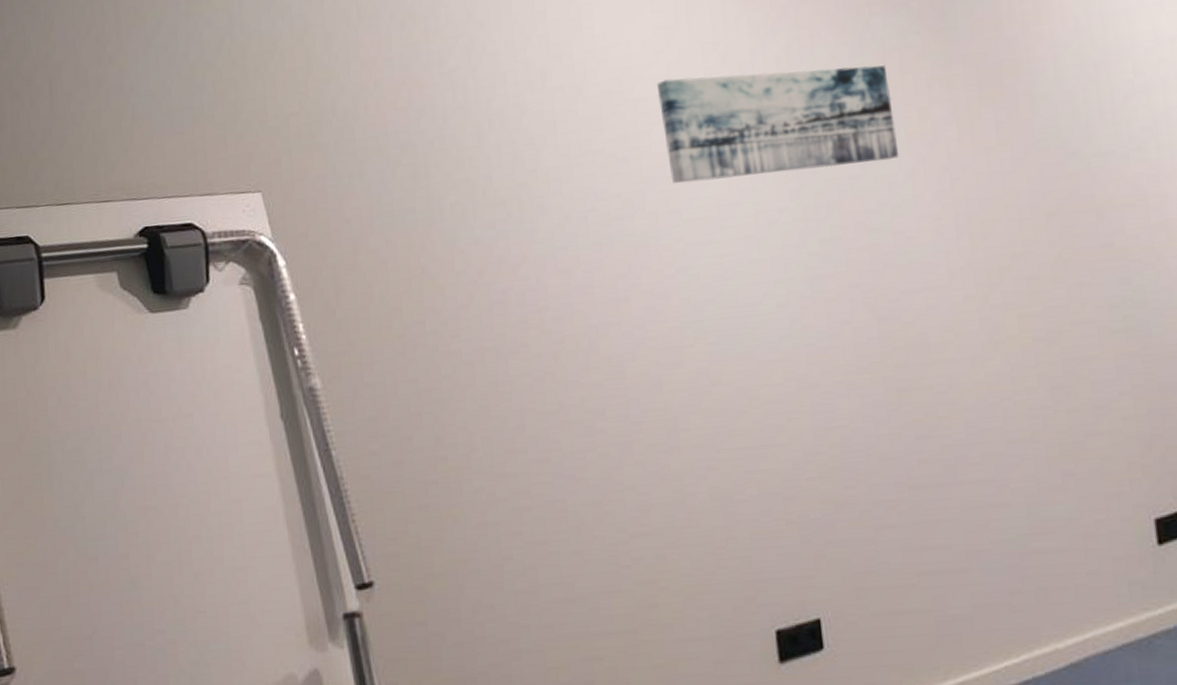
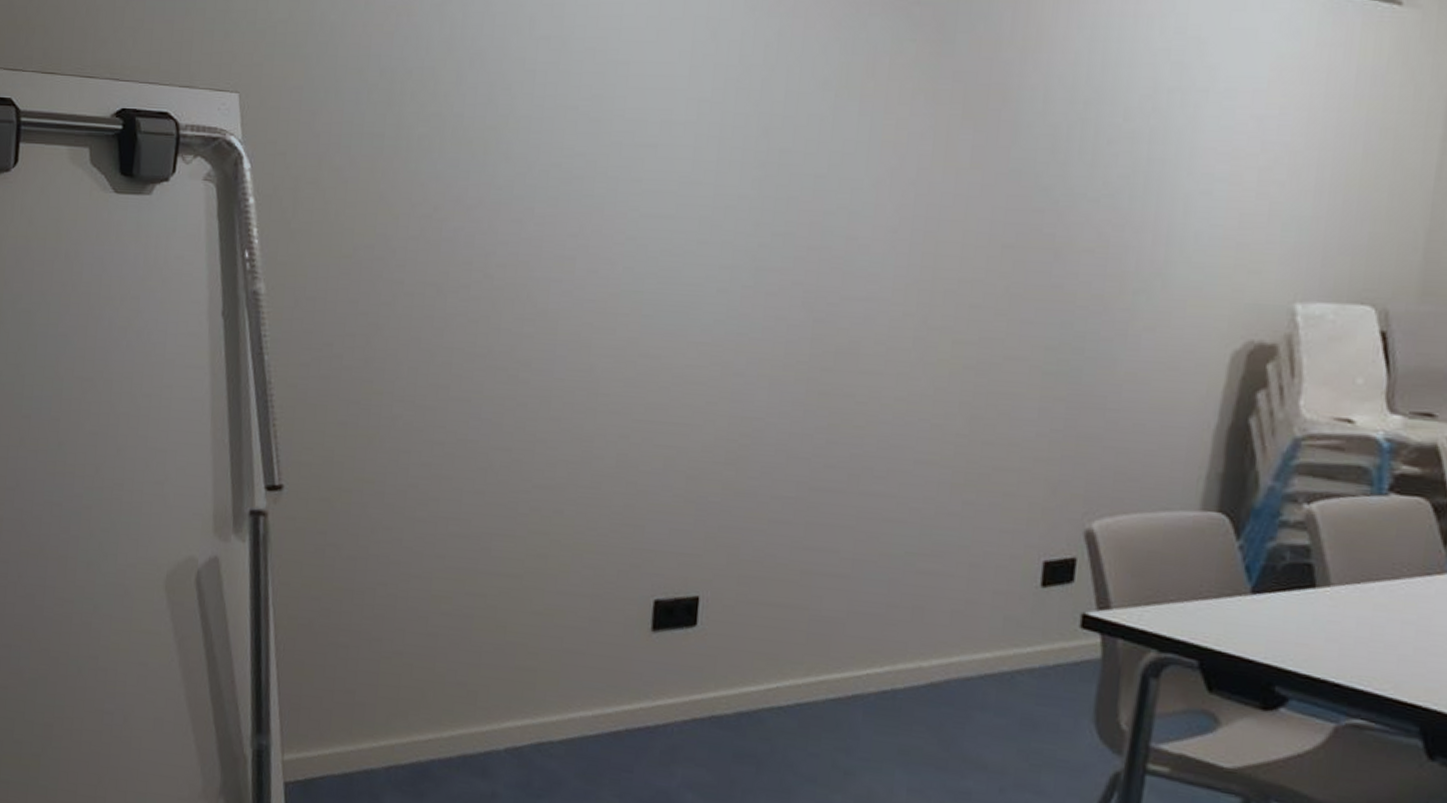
wall art: present [656,65,900,184] -> none [638,46,874,165]

